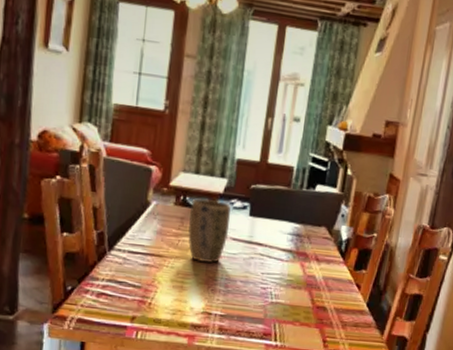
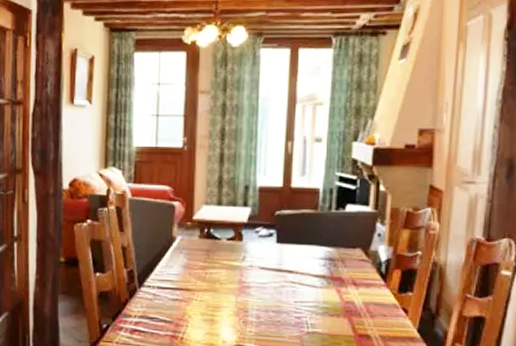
plant pot: present [188,198,231,263] -> none [215,230,257,294]

